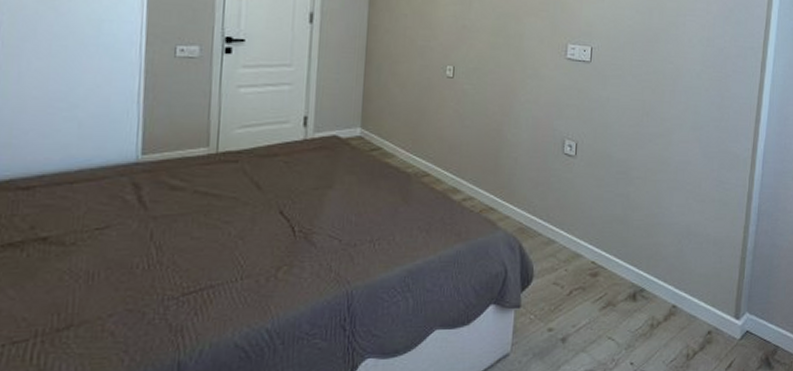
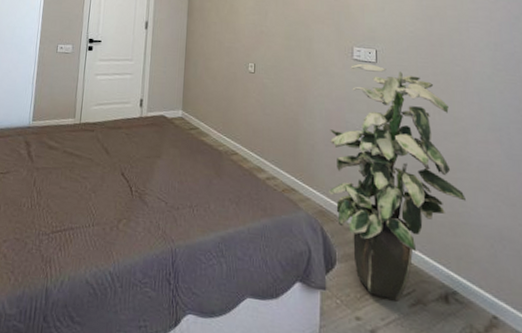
indoor plant: none [530,63,662,307] -> present [329,63,466,302]

